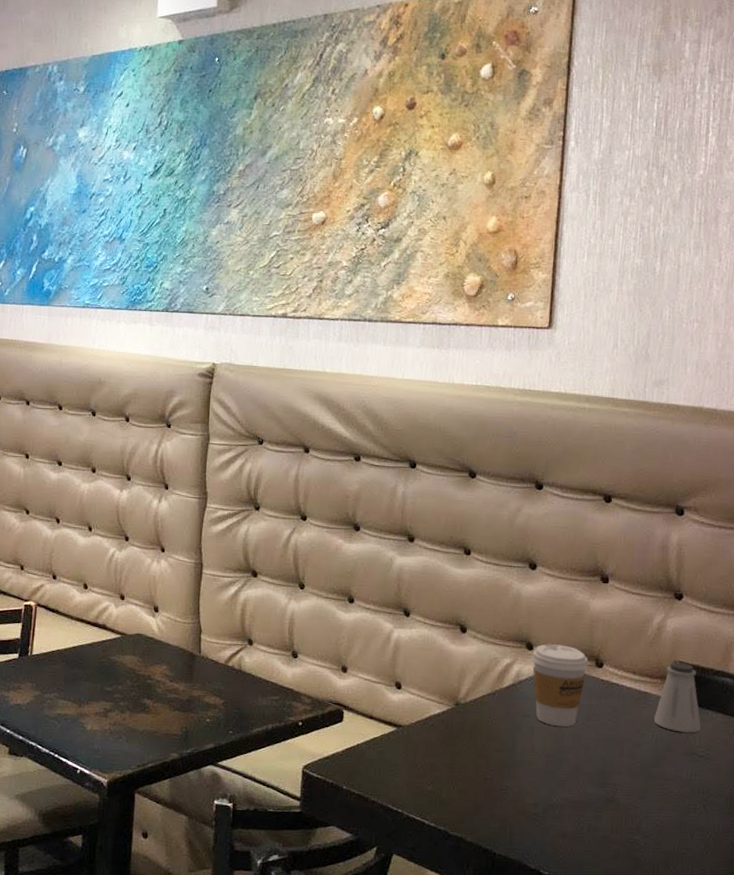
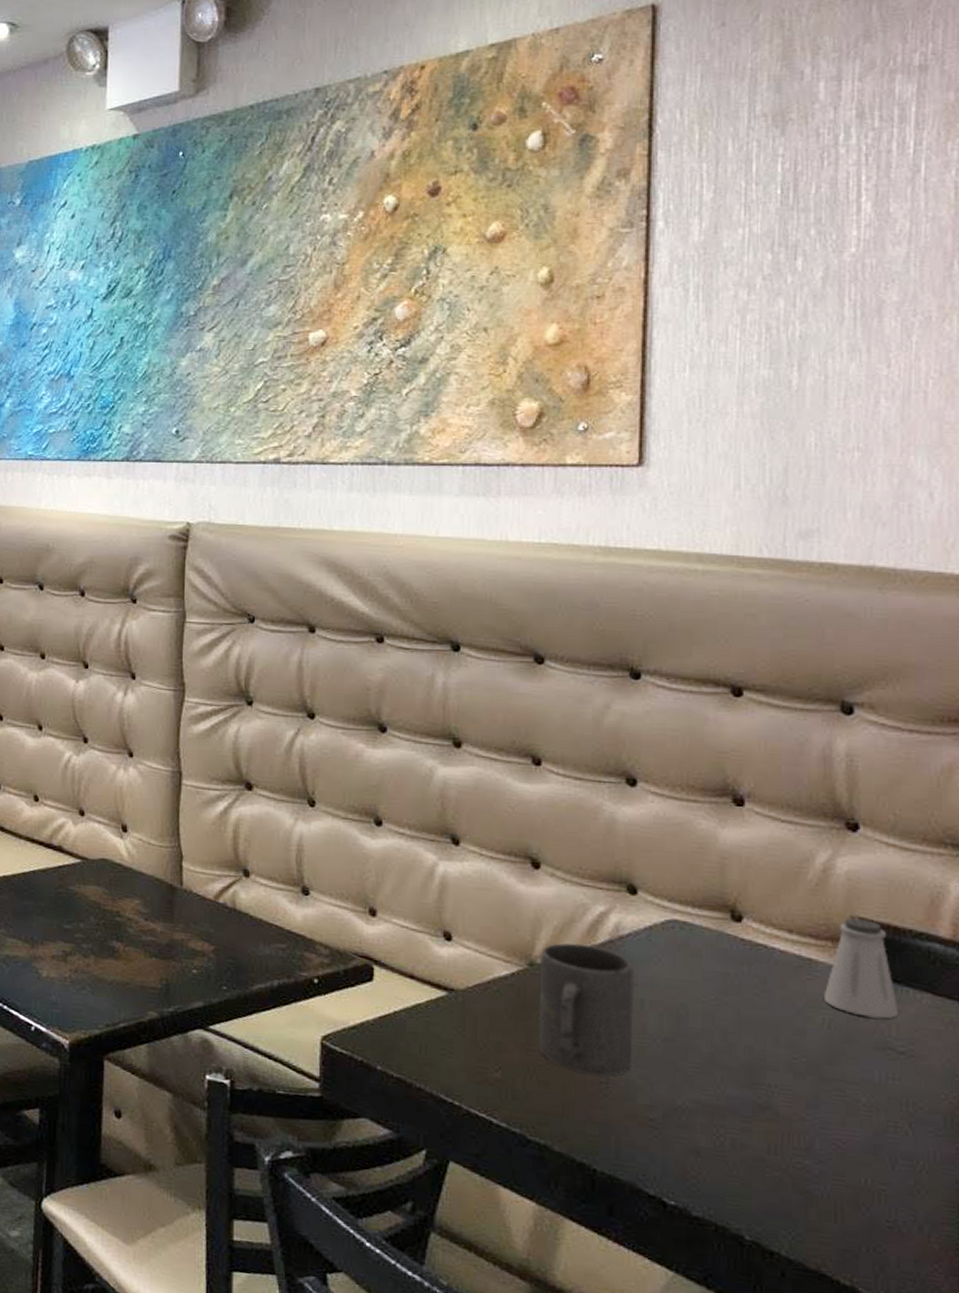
mug: none [459,688,528,784] -> present [538,943,634,1076]
coffee cup: present [532,644,589,727] -> none [636,887,720,1002]

